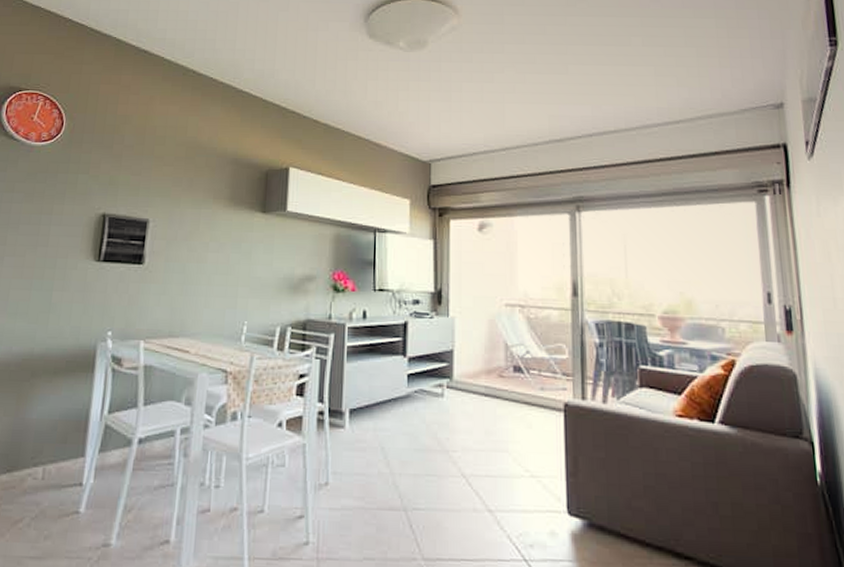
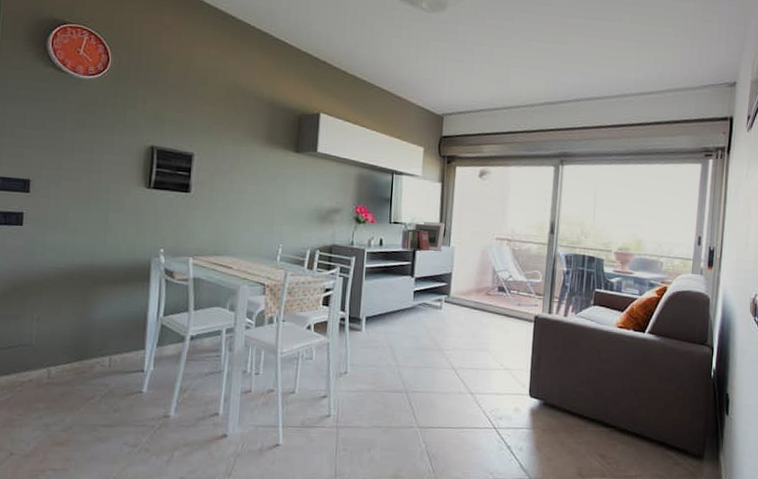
books: none [389,296,424,324] -> present [401,228,430,252]
picture frame: none [401,286,442,323] -> present [412,221,446,251]

